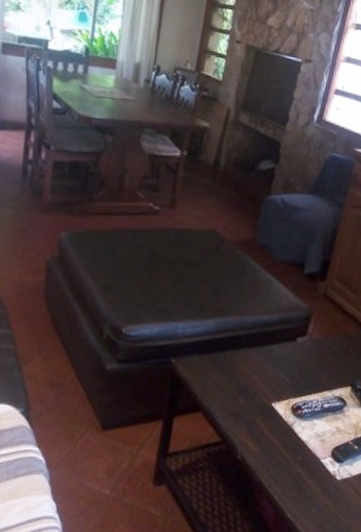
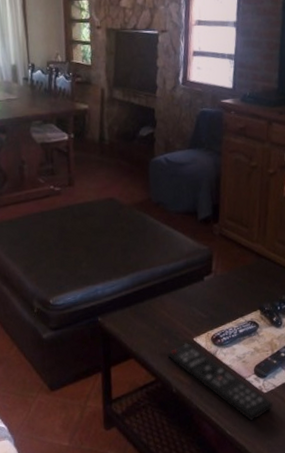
remote control: none [239,406,345,509] -> present [167,342,274,422]

